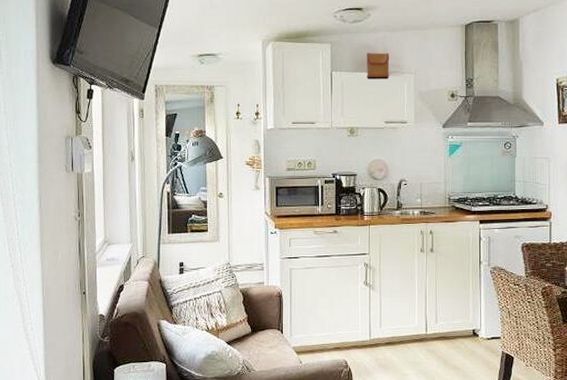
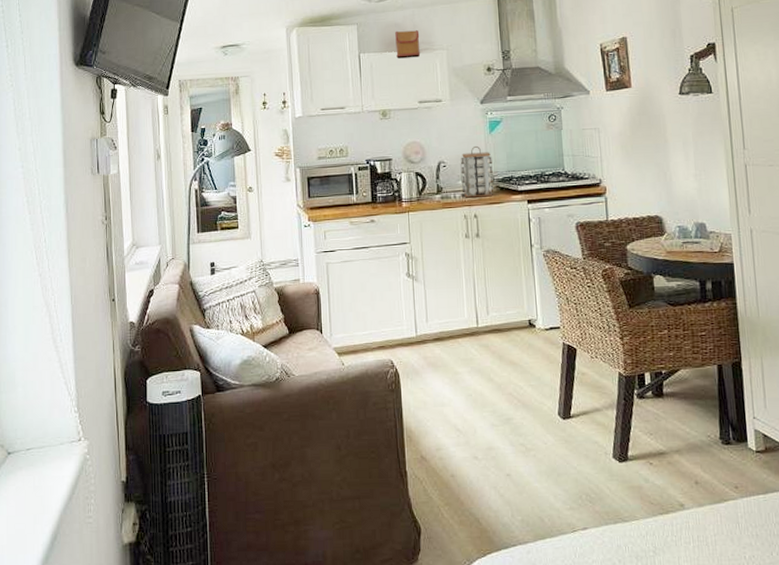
spice rack: none [420,167,450,216] -> present [460,145,494,199]

